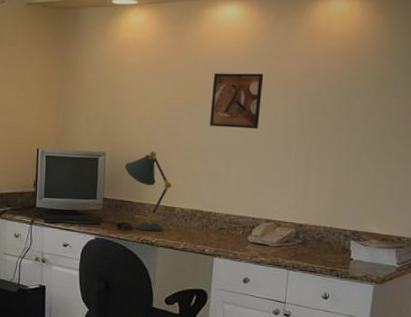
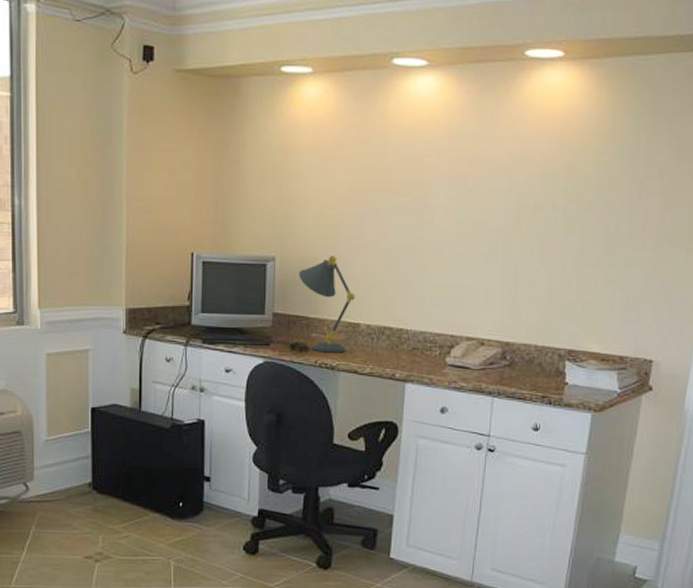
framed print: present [210,73,264,129] -> none [401,159,465,228]

